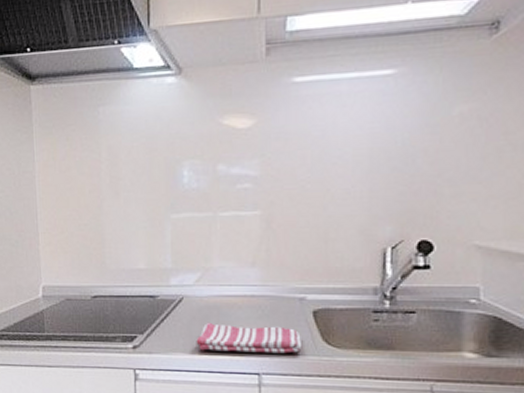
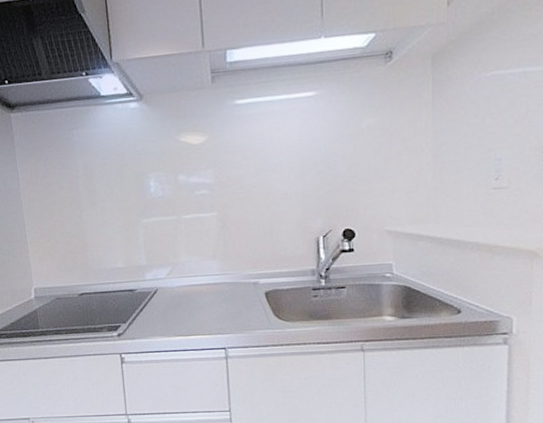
dish towel: present [196,322,302,354] -> none [171,307,259,333]

